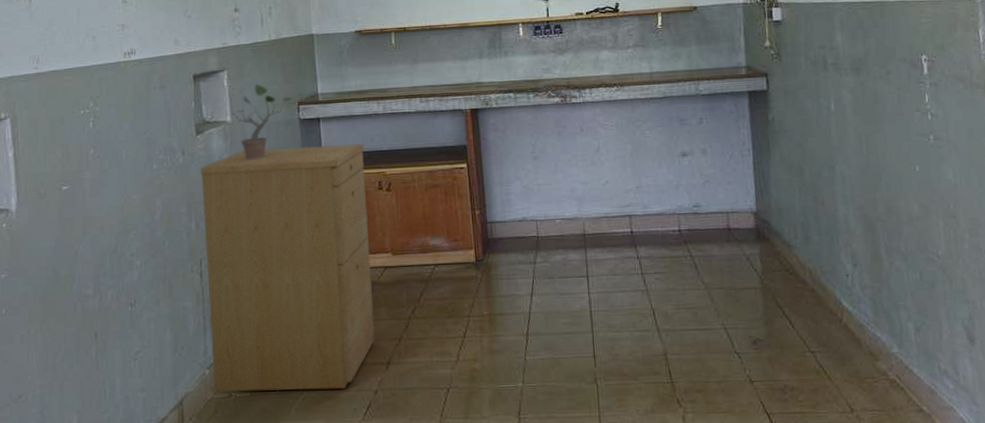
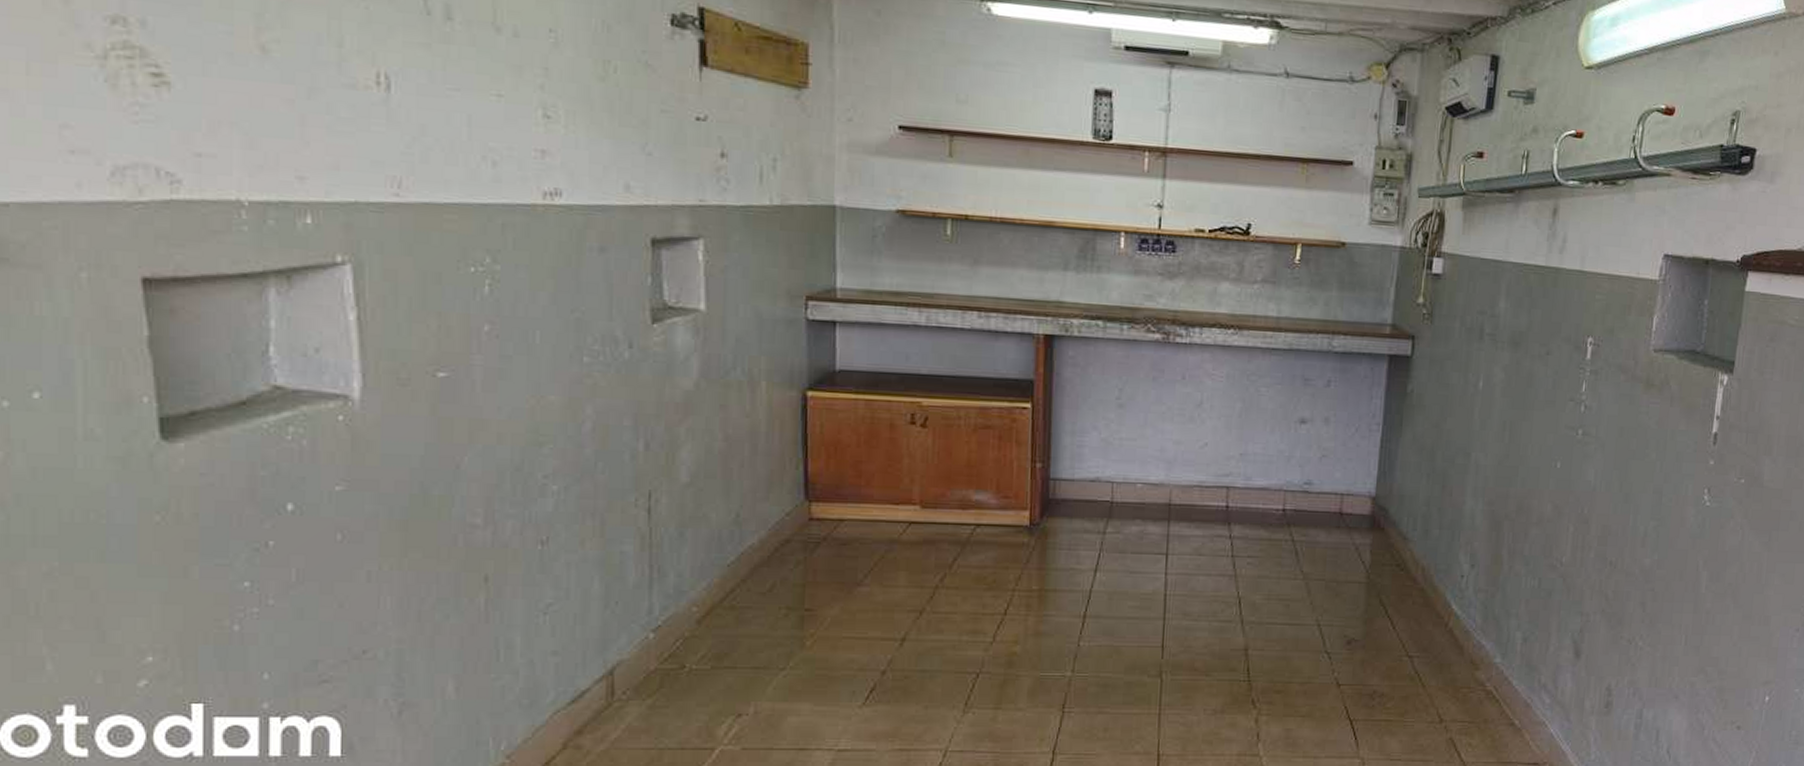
filing cabinet: present [201,143,375,392] -> none [656,352,896,666]
potted plant: present [224,84,293,161] -> none [695,263,799,368]

